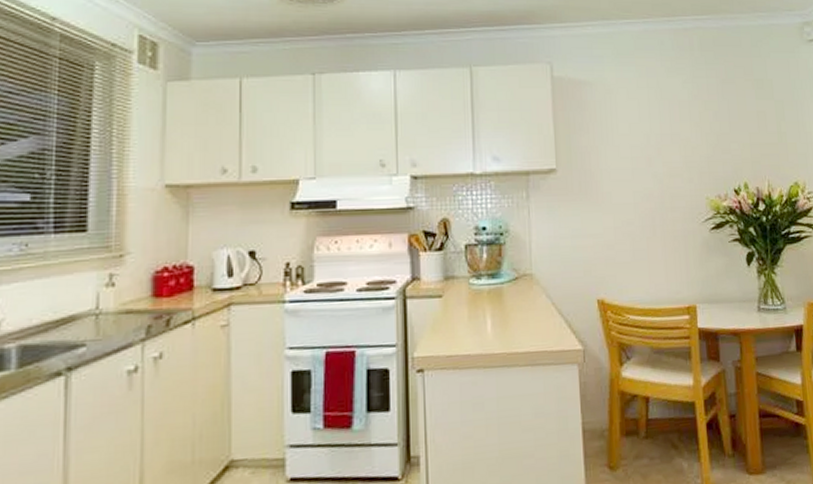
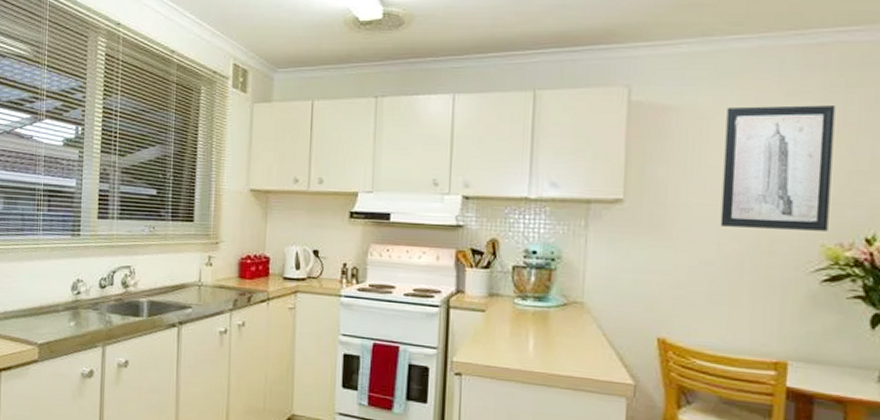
wall art: none [627,79,709,188] -> present [720,105,836,231]

